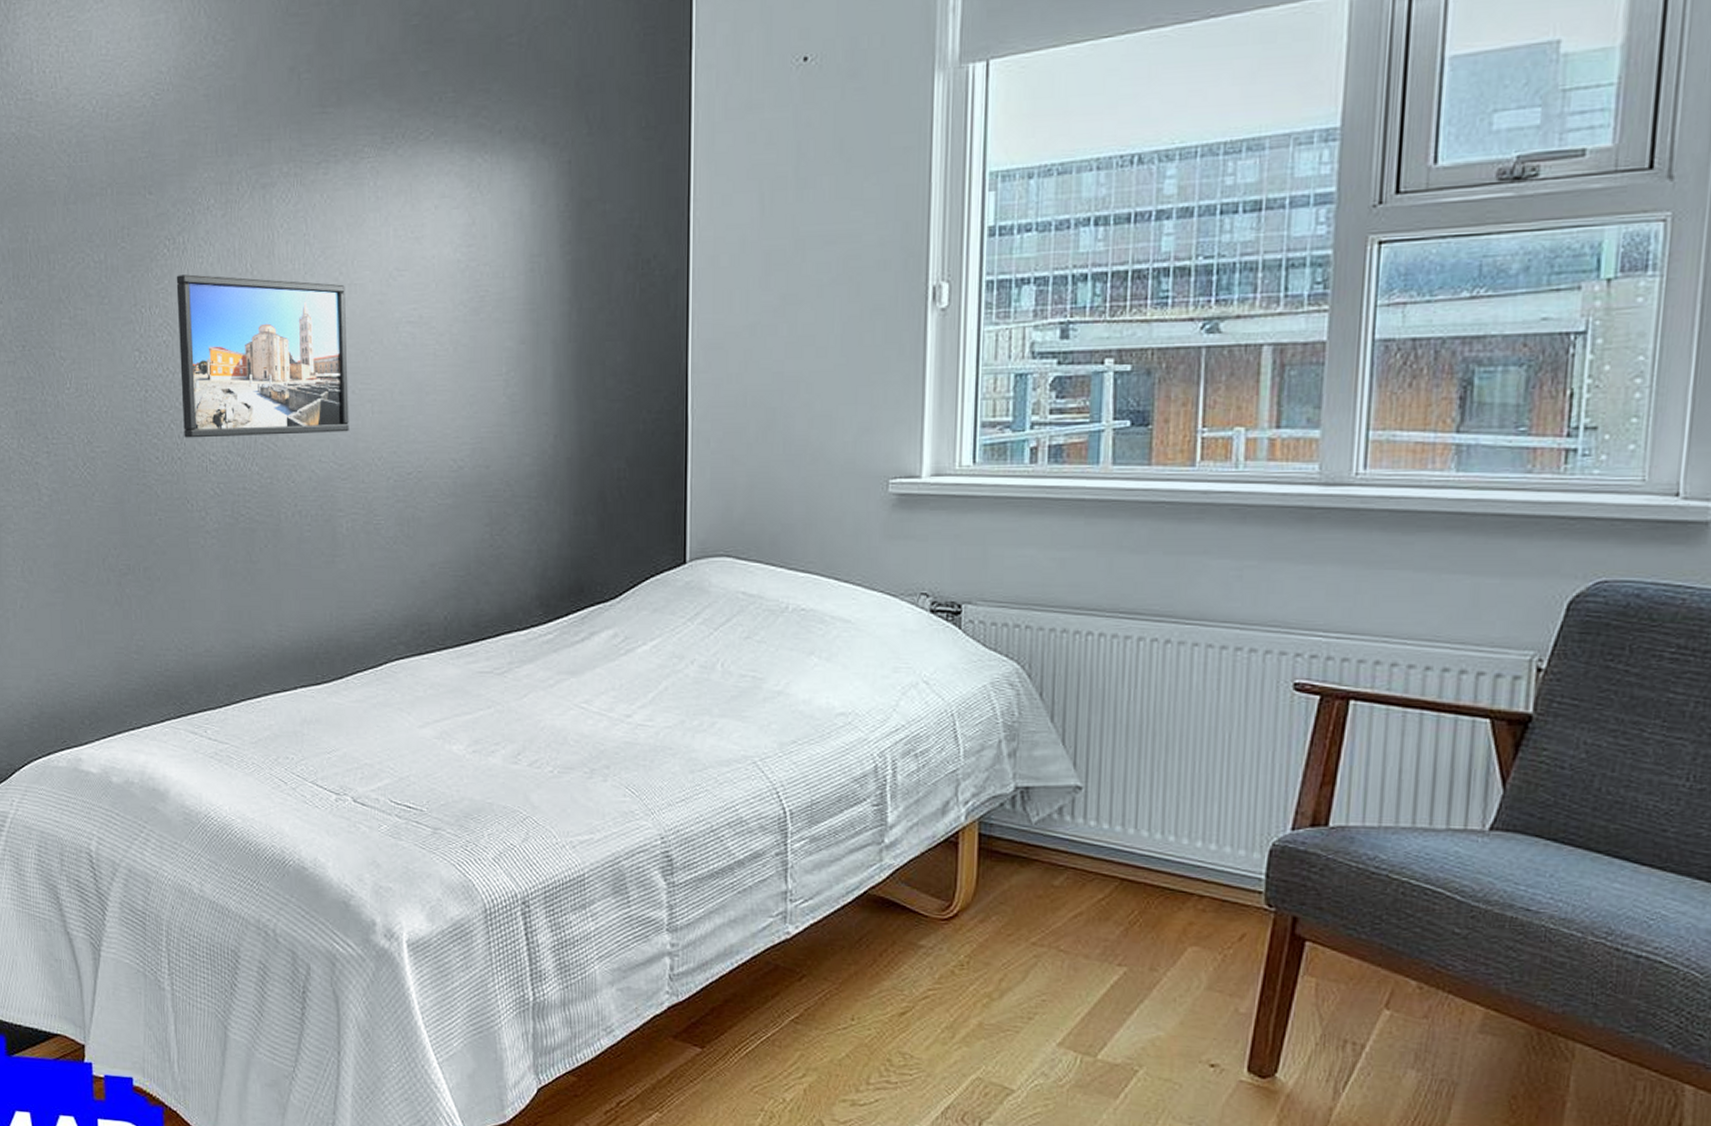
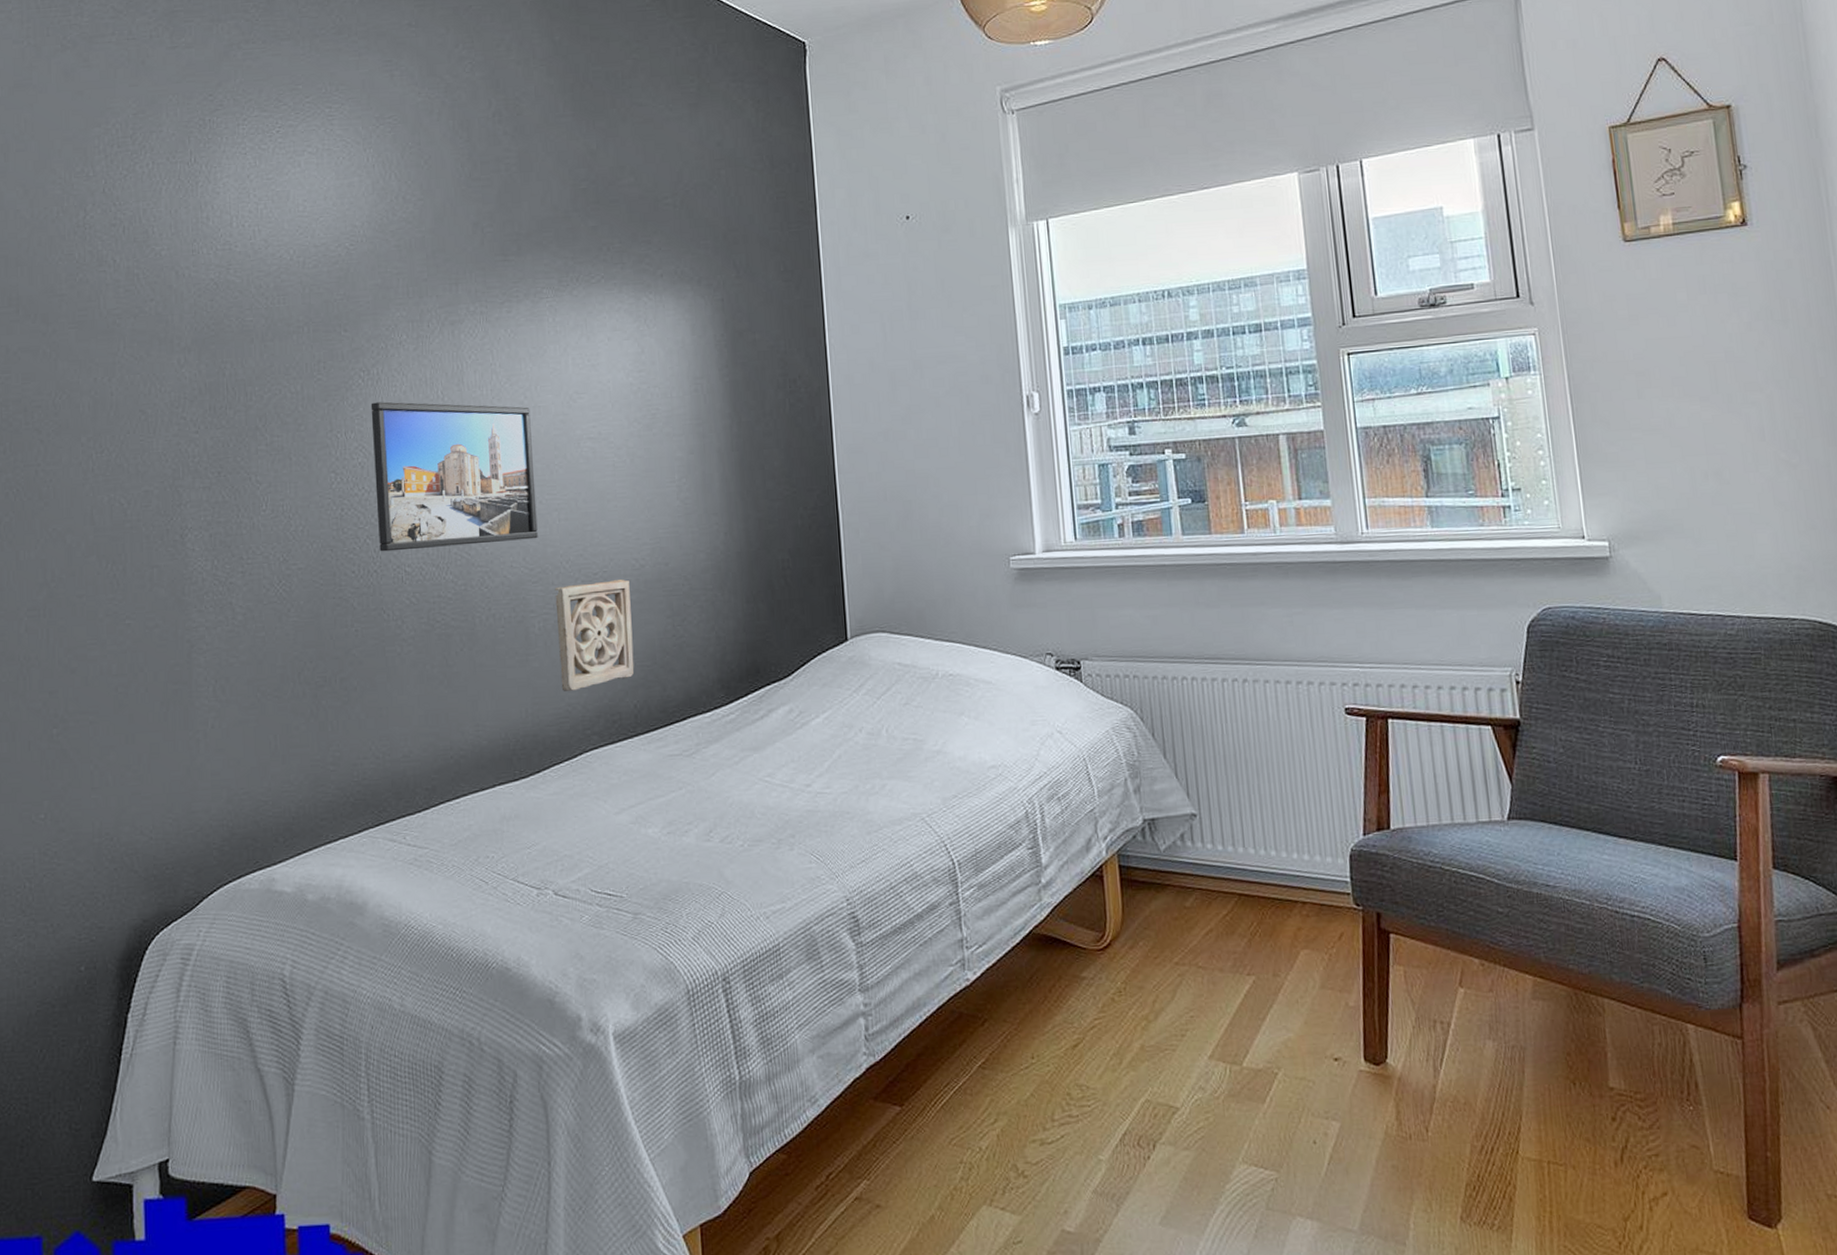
wall ornament: none [365,481,447,597] -> present [555,580,634,691]

